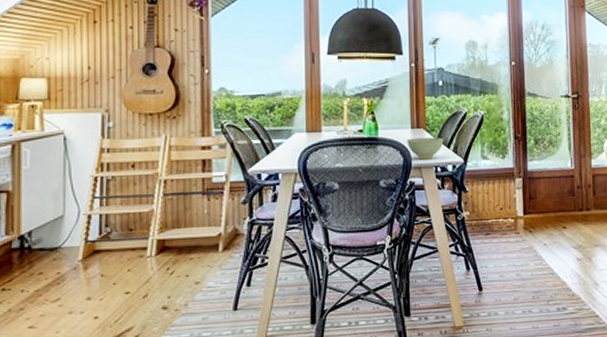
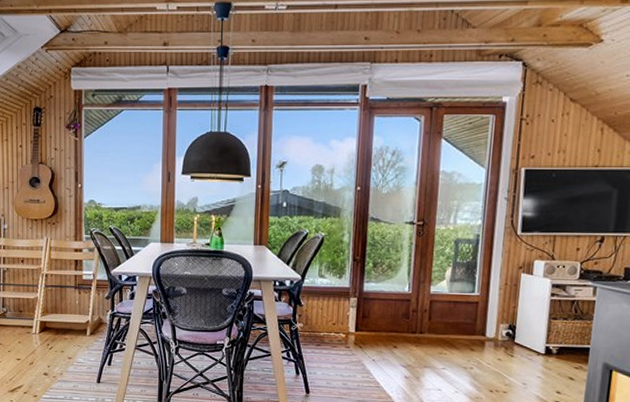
bowl: present [407,137,444,159] -> none [249,254,284,274]

